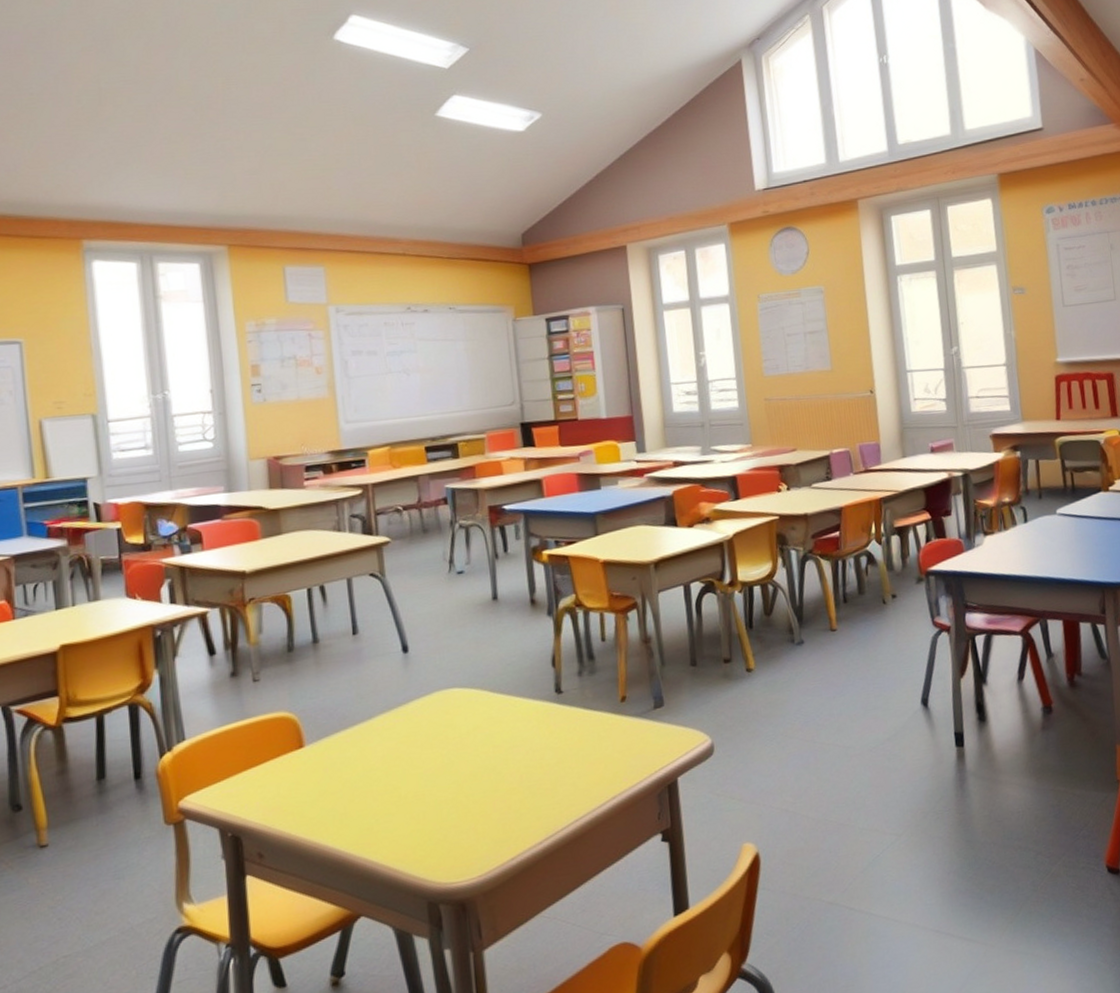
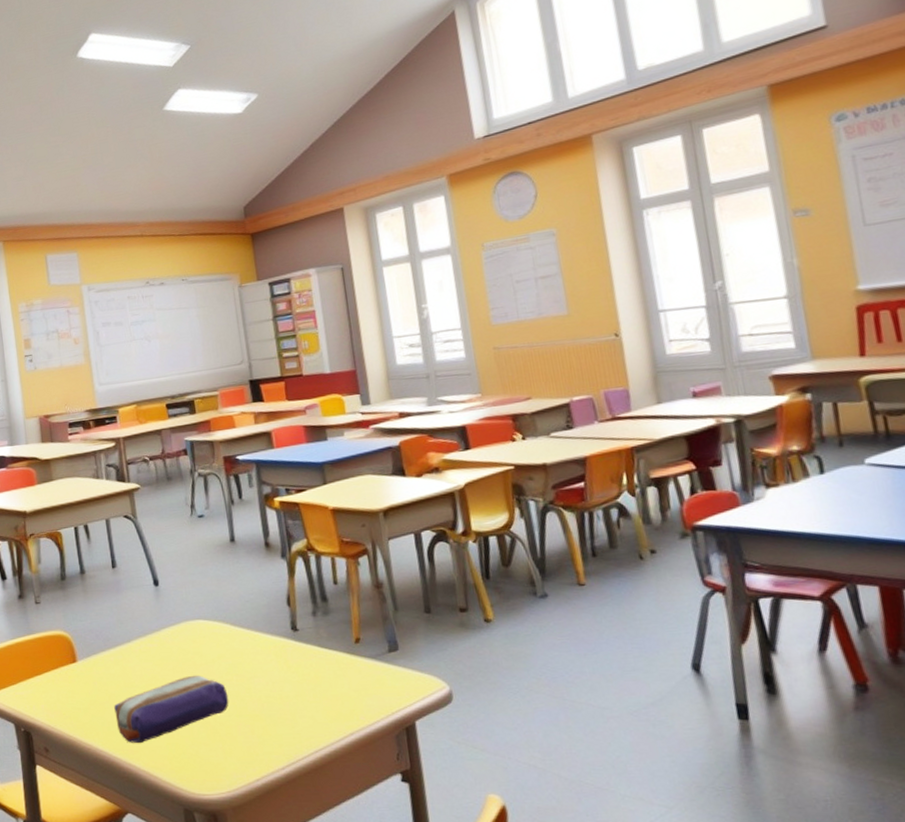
pencil case: none [348,749,484,835] -> present [114,675,229,744]

